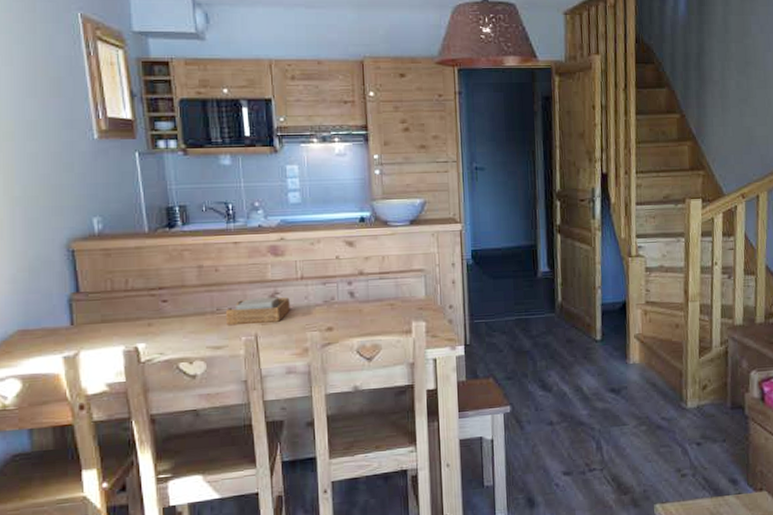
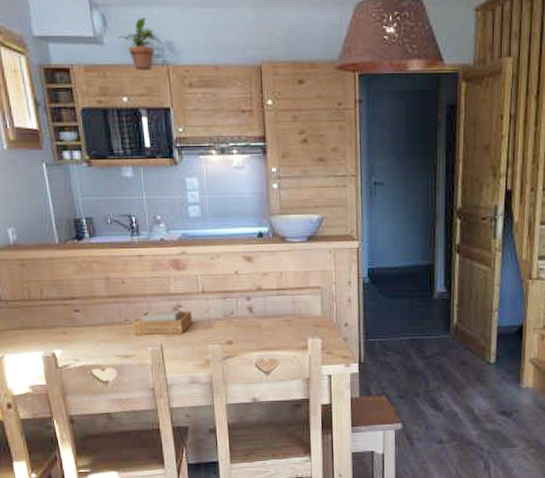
potted plant: none [221,16,258,65] -> present [118,18,155,71]

